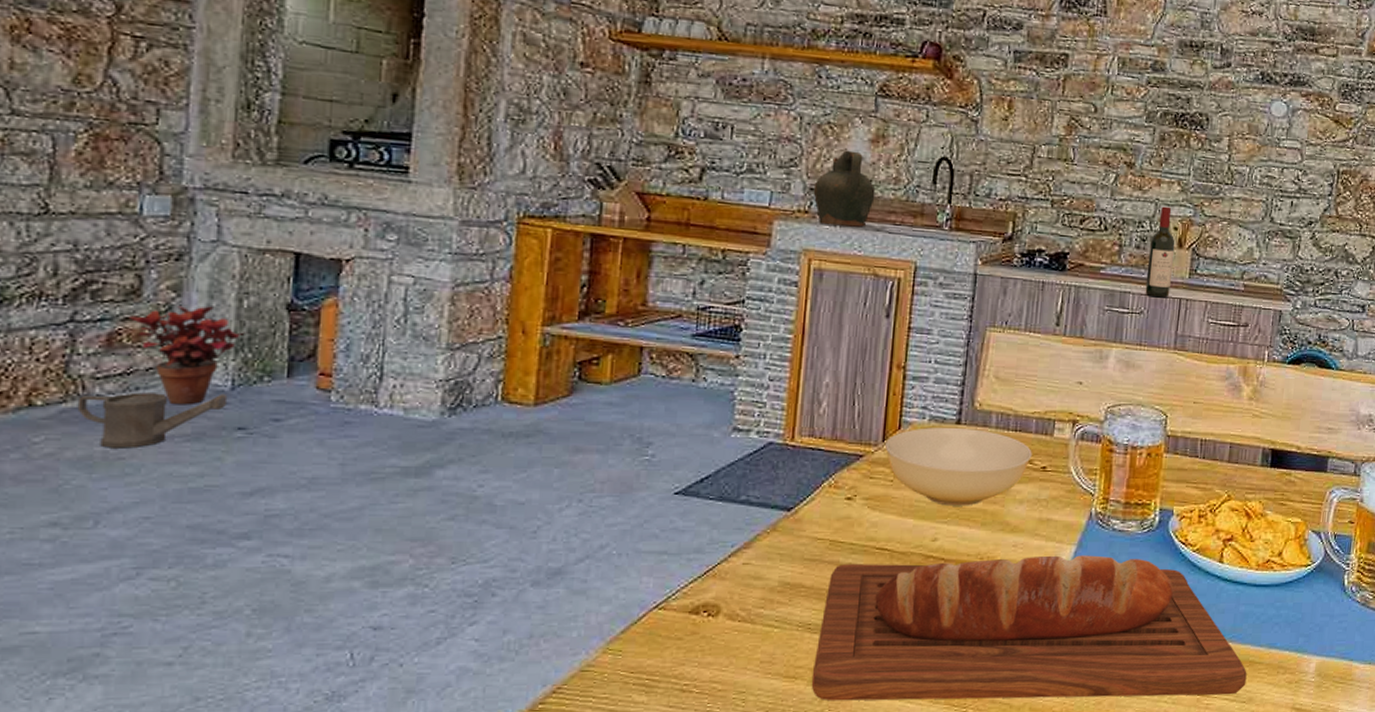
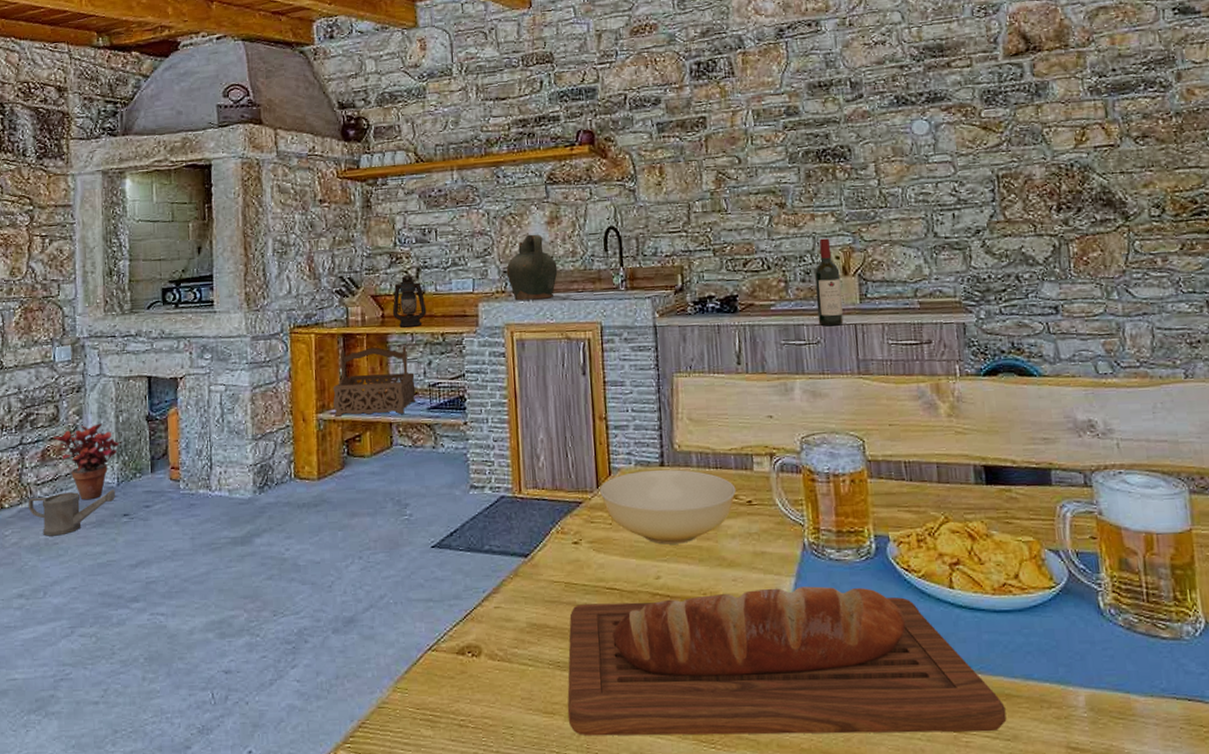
decorative basket: none [567,252,681,338] -> present [333,346,416,417]
lantern: none [661,173,707,239] -> present [392,274,427,329]

